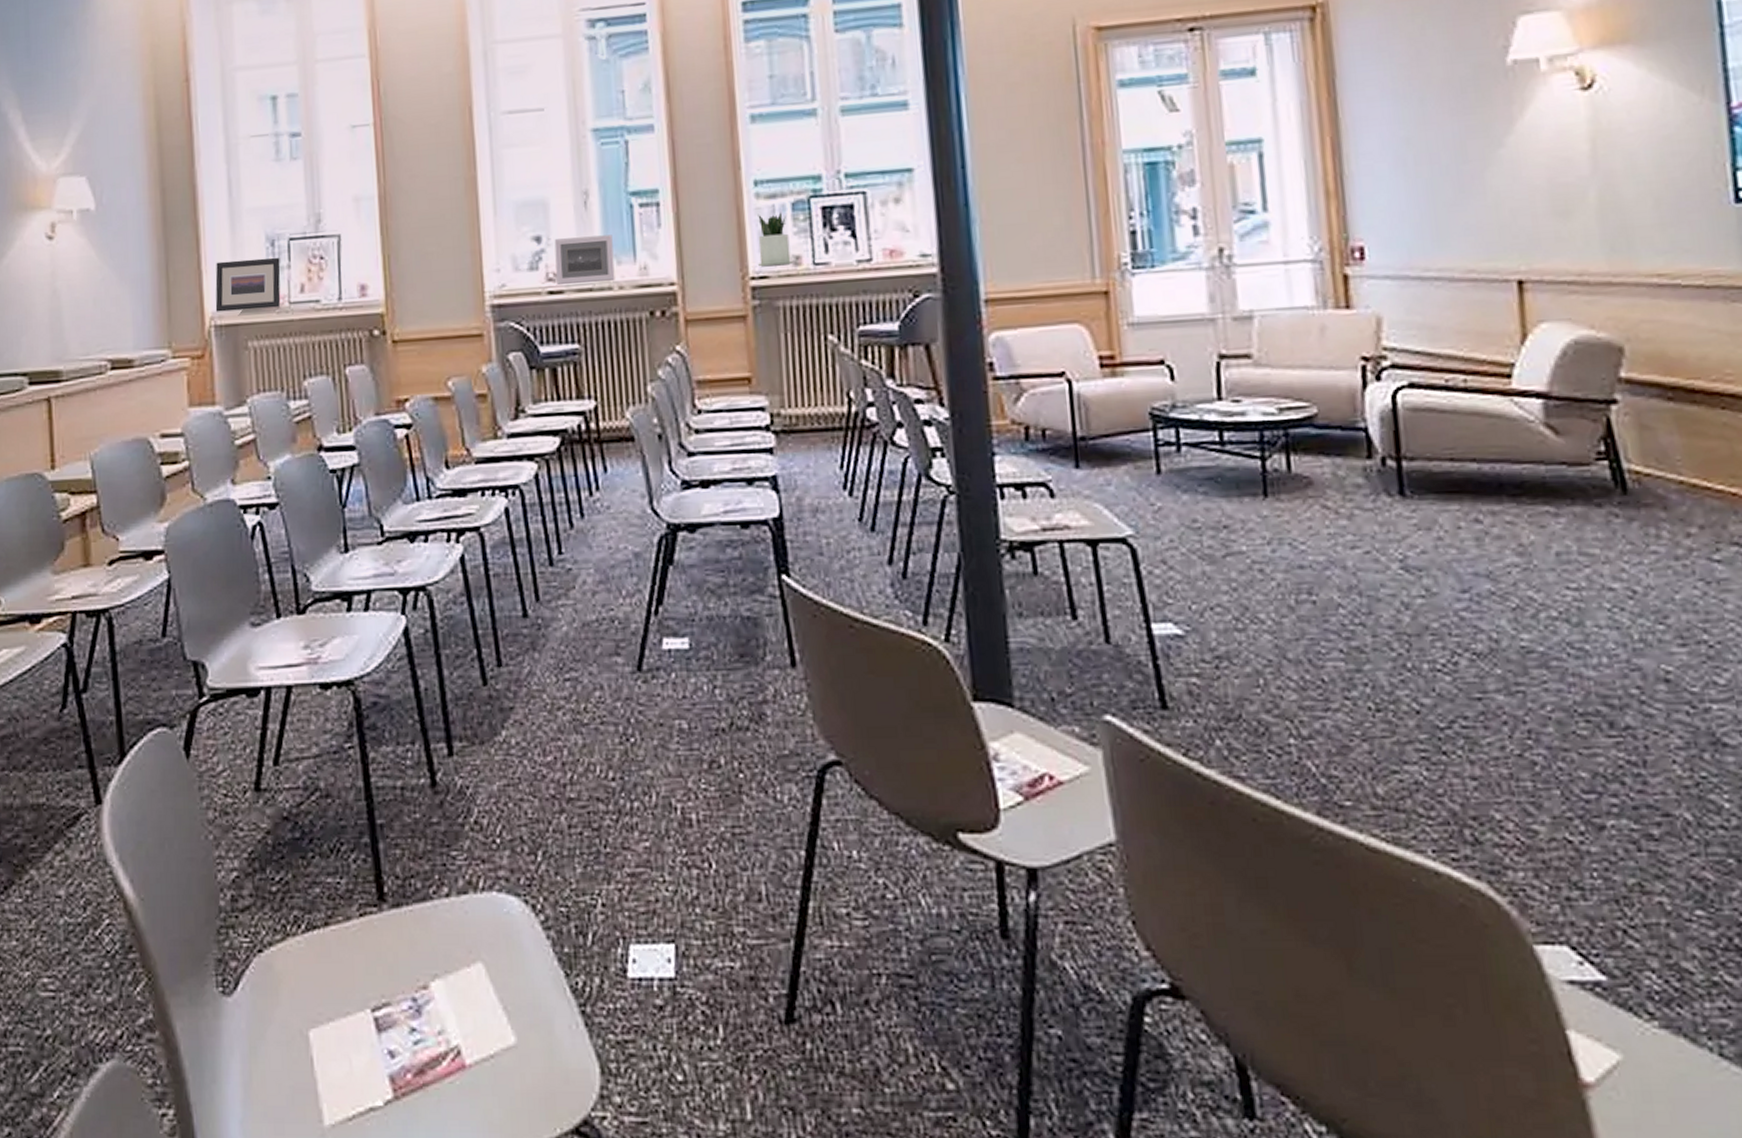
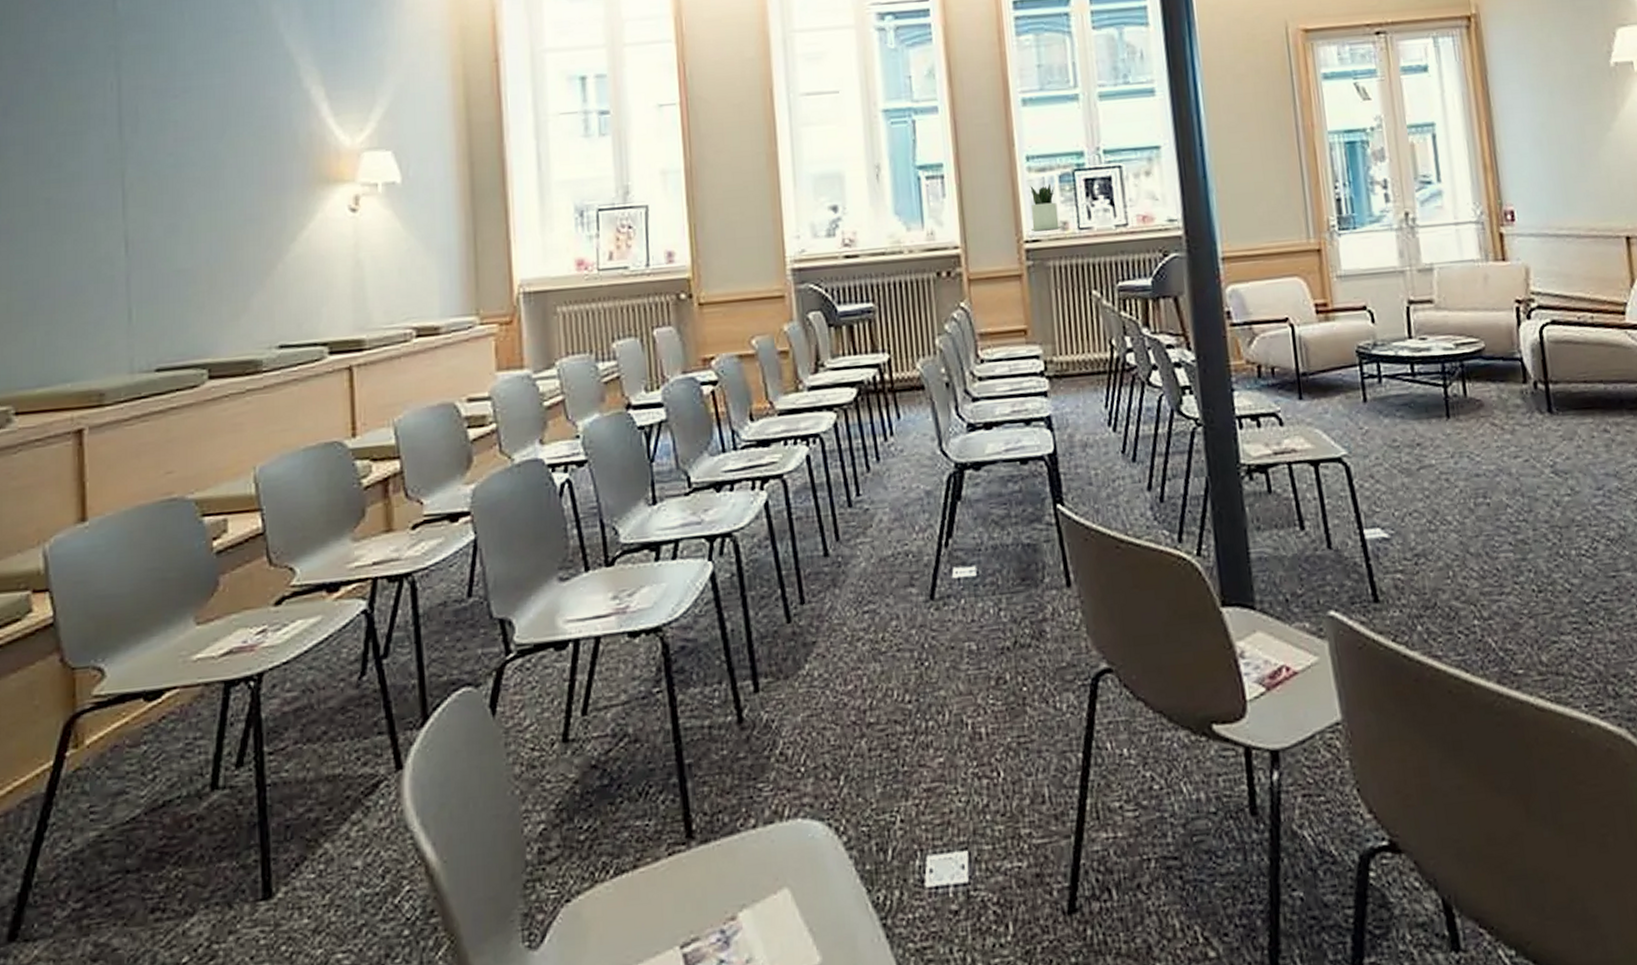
picture frame: present [215,257,281,312] -> none [524,226,590,280]
picture frame: present [554,235,615,285] -> none [849,204,905,250]

